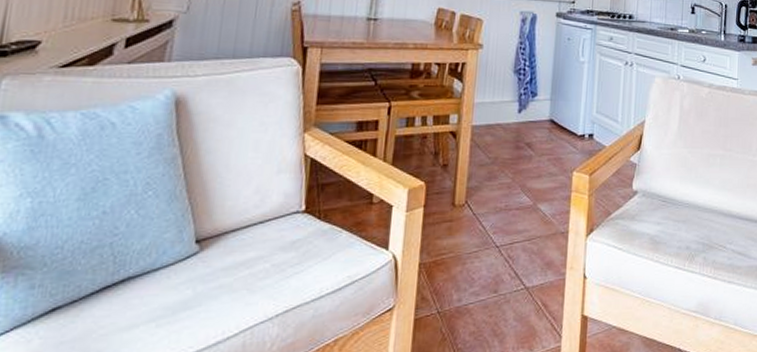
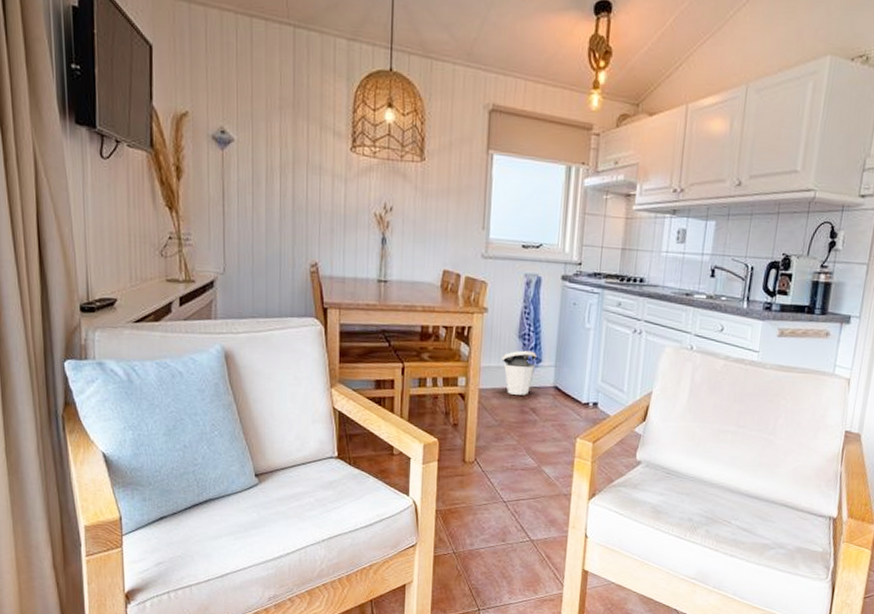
trash can: none [496,85,532,130] -> present [502,350,537,395]

